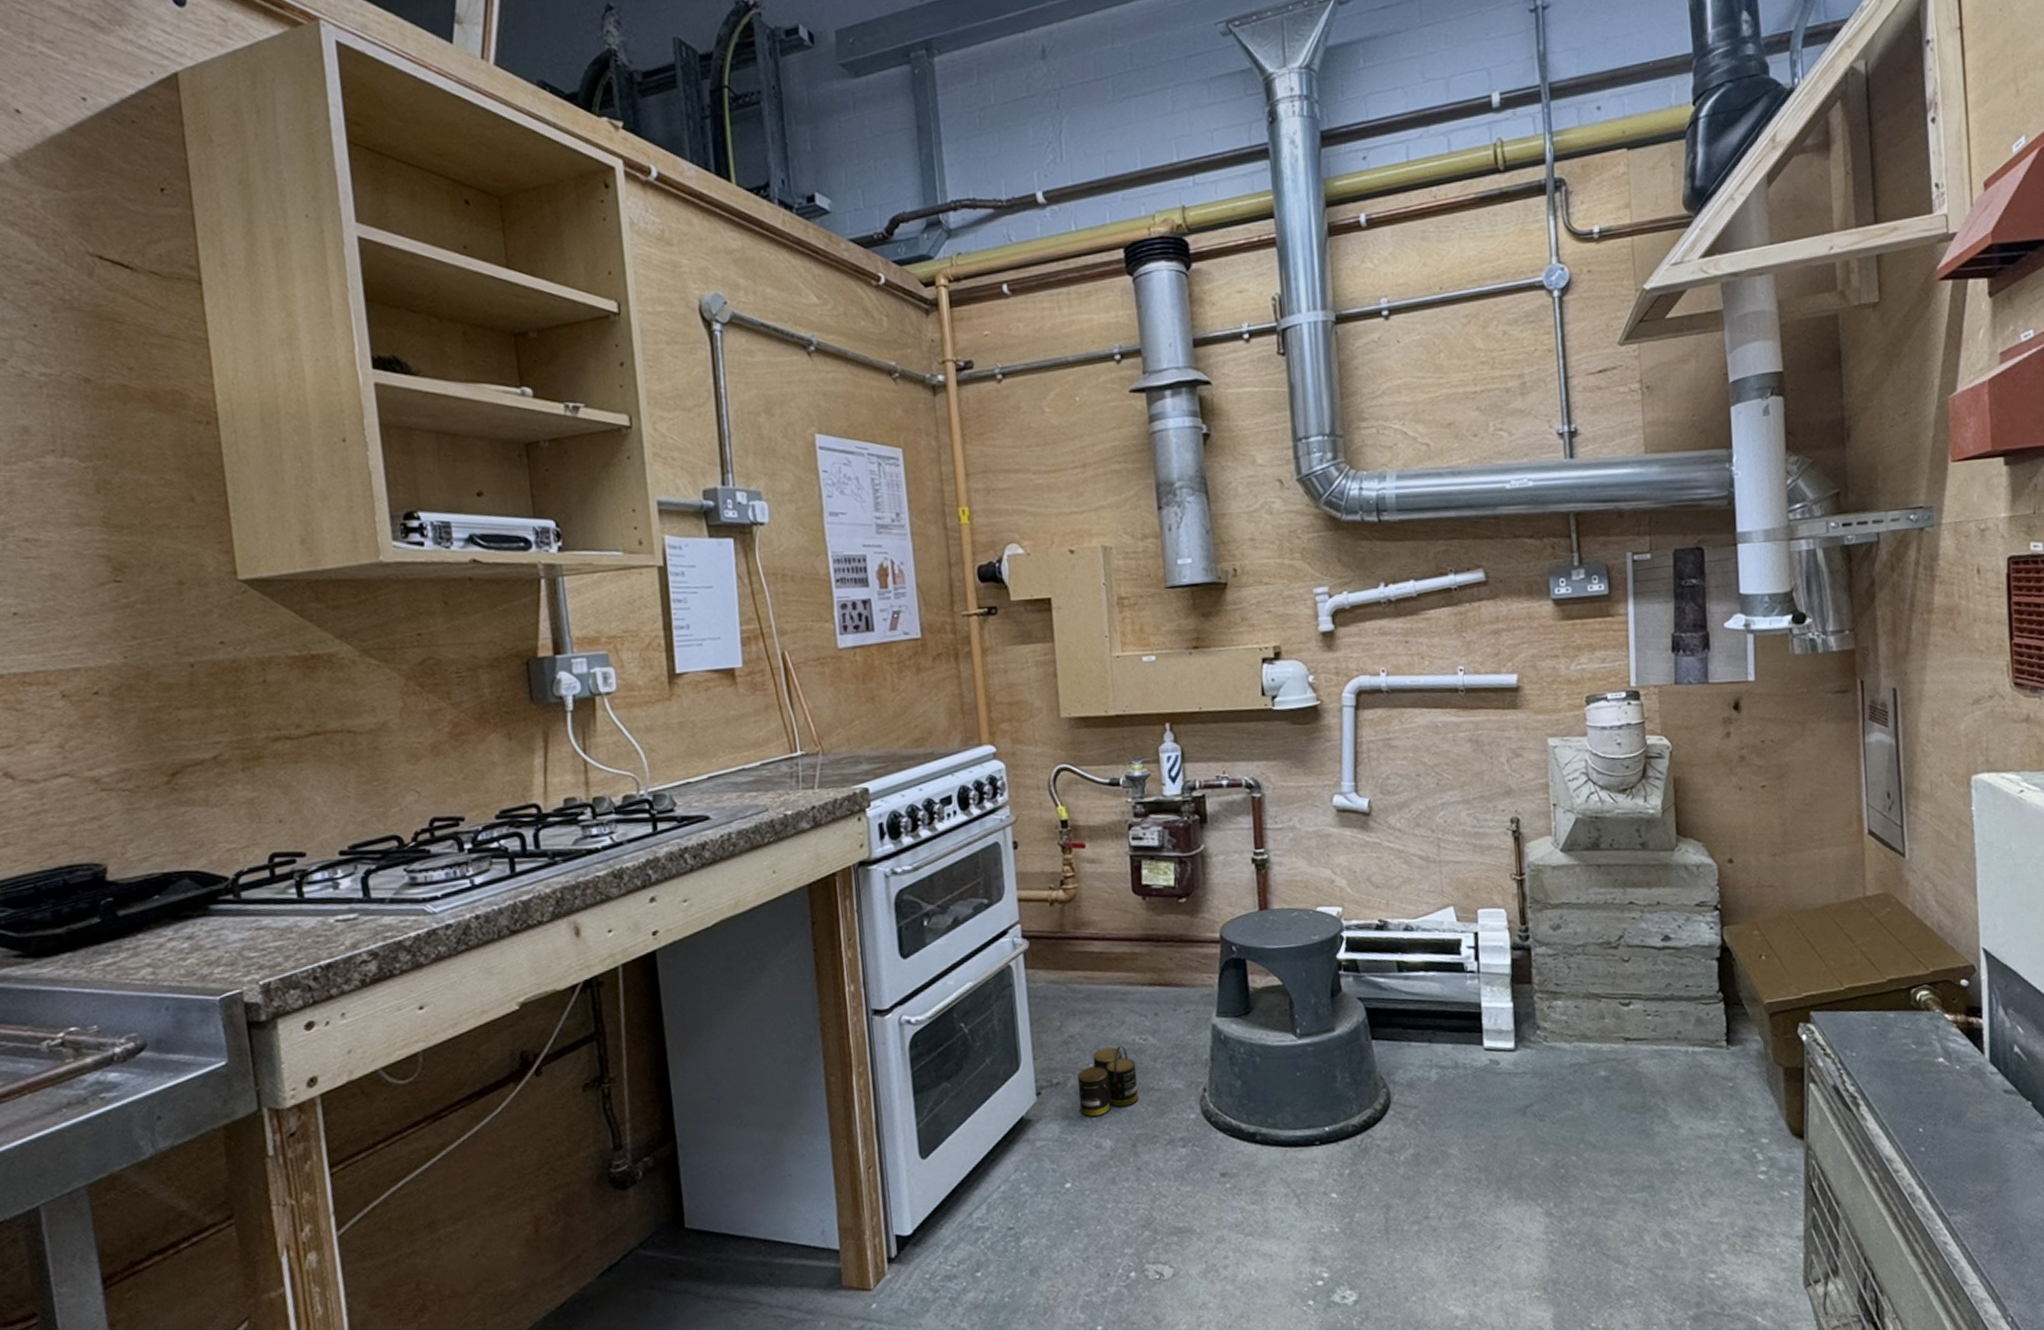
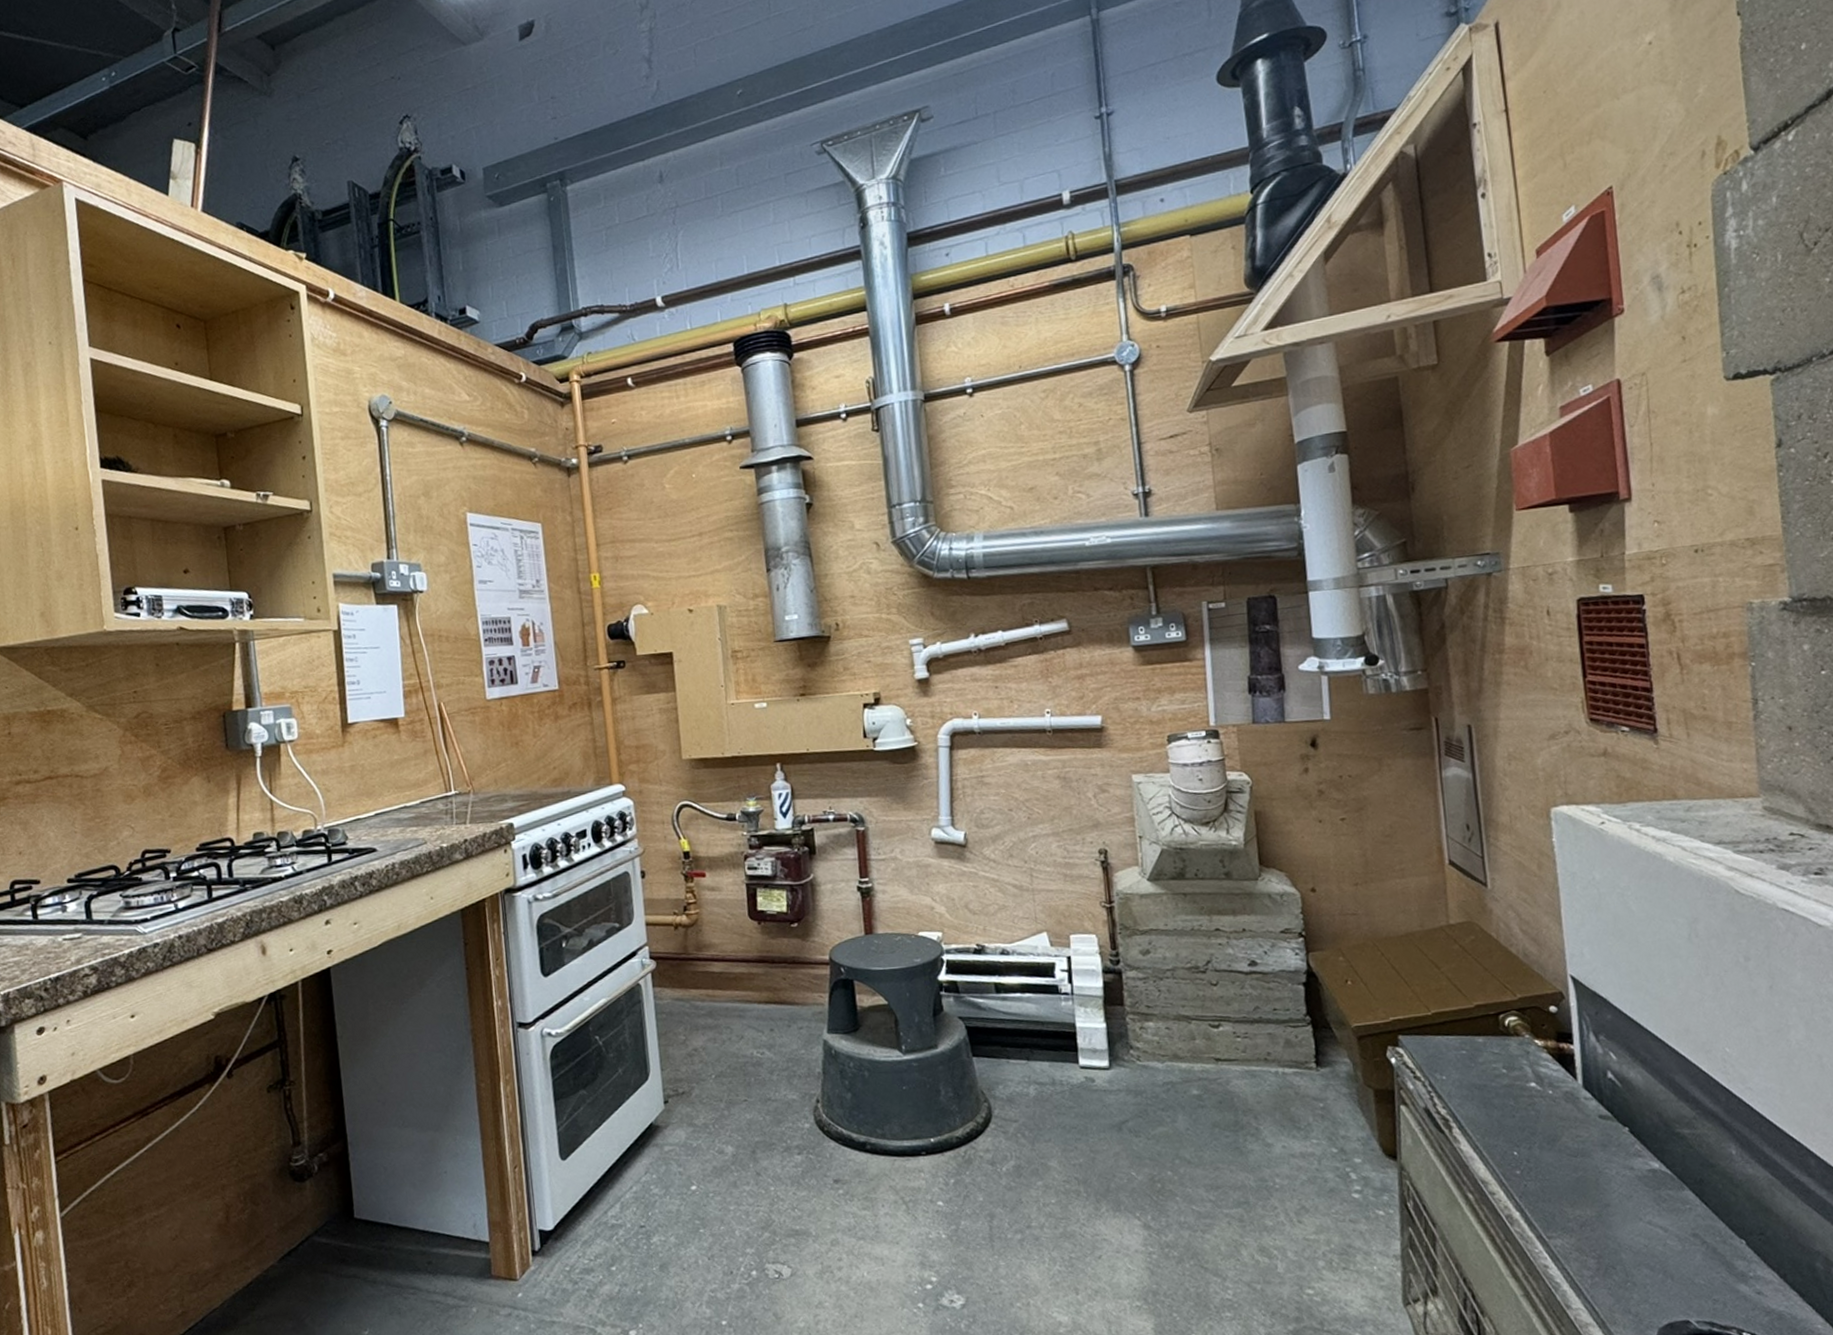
paint can: present [1077,1045,1139,1118] -> none [700,1058,758,1125]

